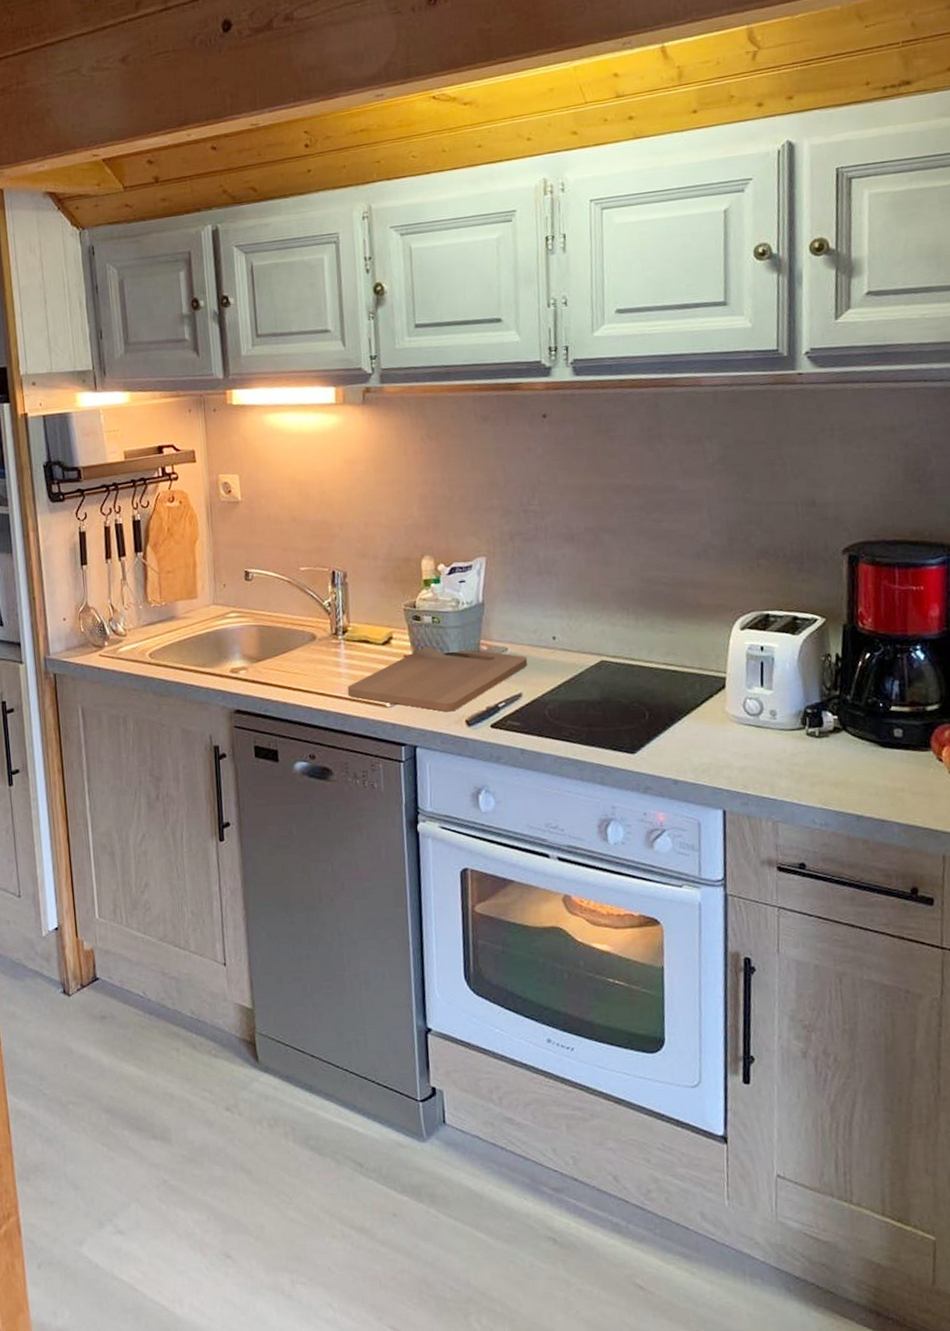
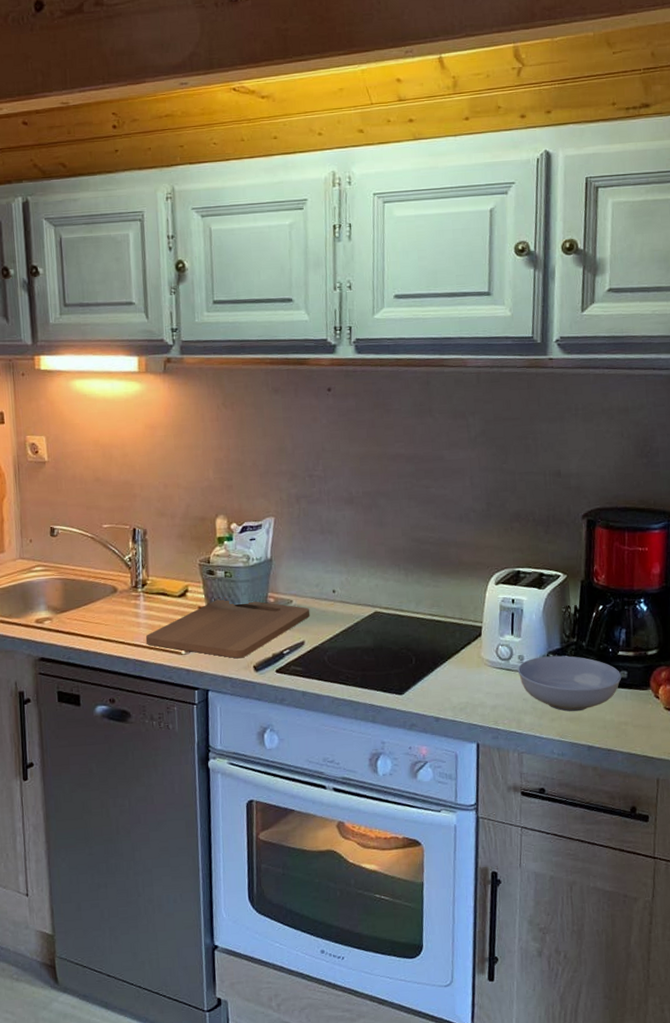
bowl: none [769,710,896,776] -> present [517,655,622,712]

